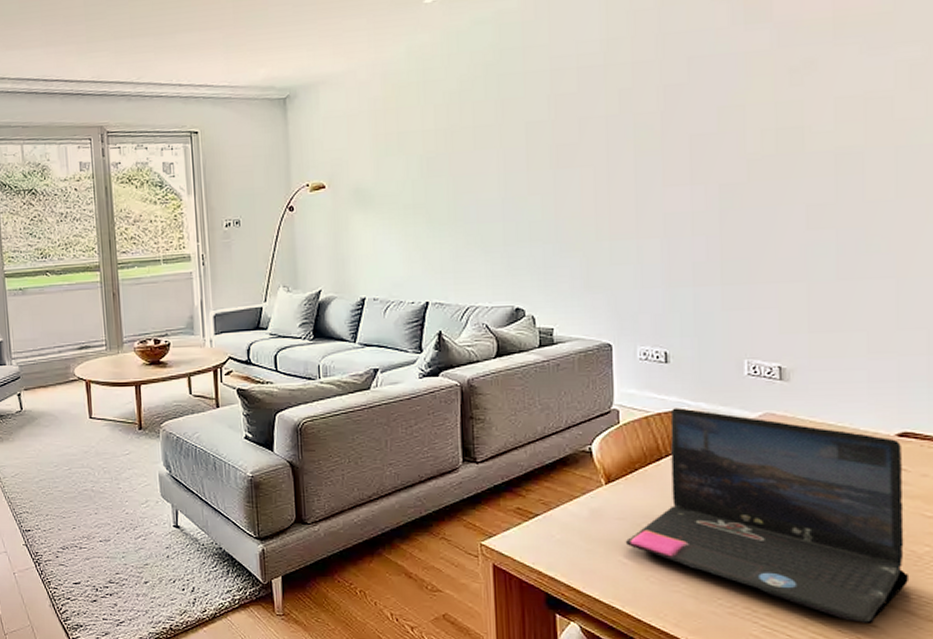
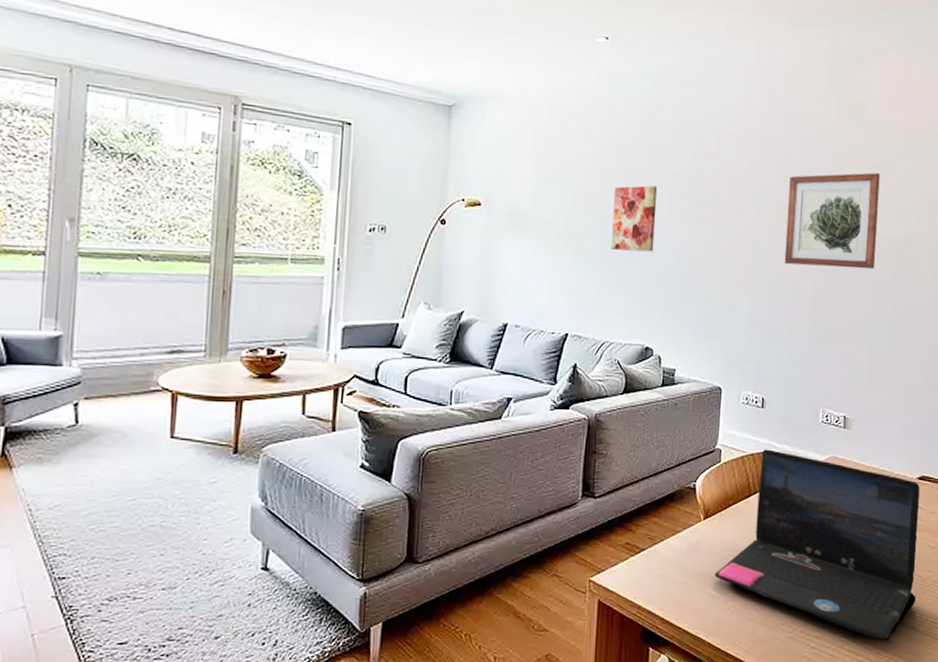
wall art: none [462,140,513,212] -> present [611,185,658,252]
wall art: none [674,78,805,201] -> present [784,172,880,270]

